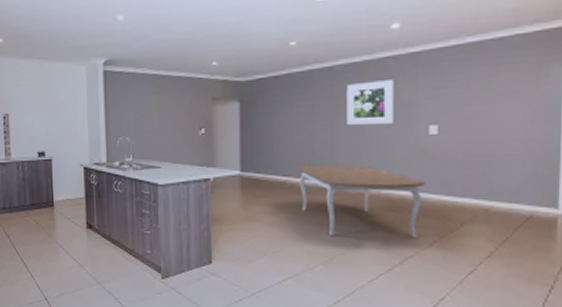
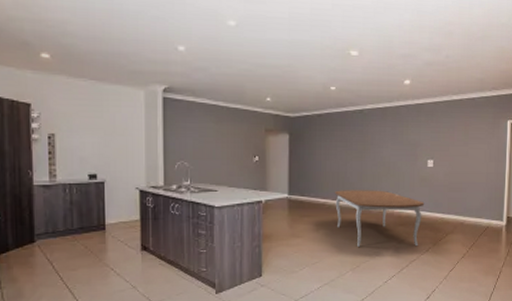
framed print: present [347,80,393,125] -> none [372,123,405,158]

